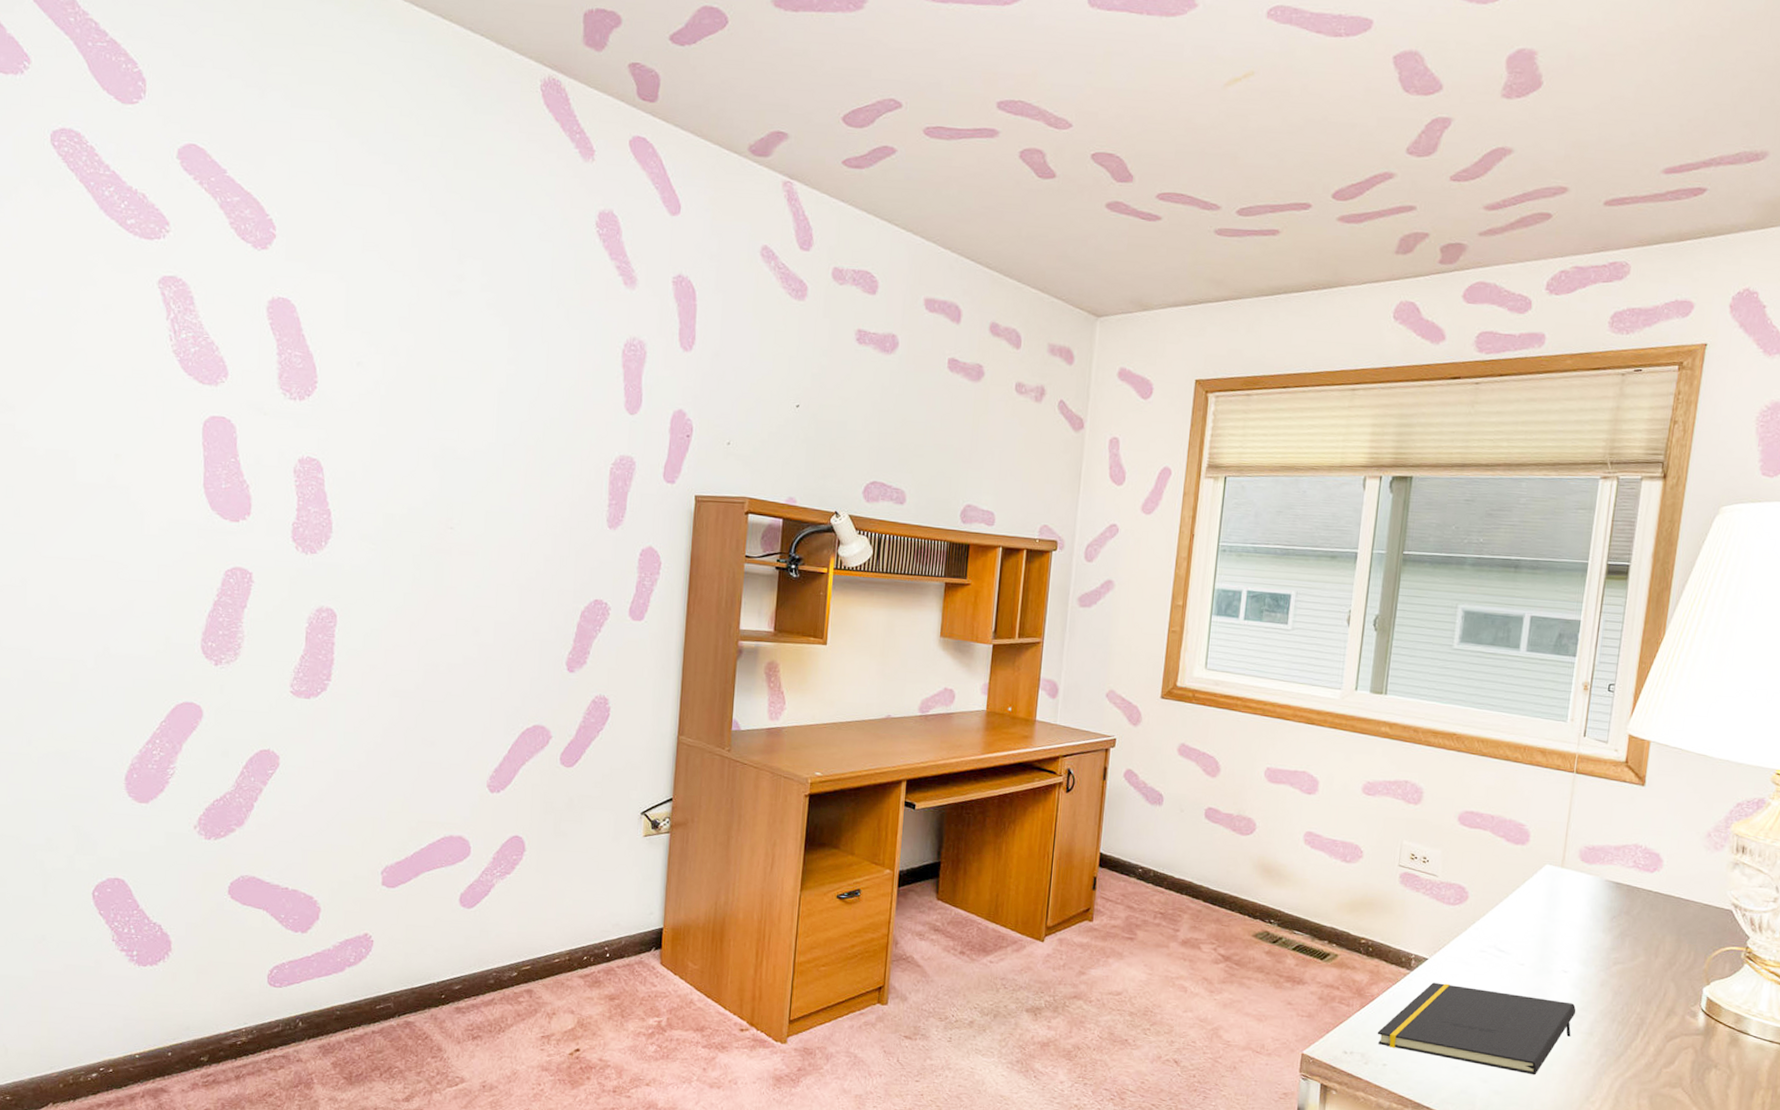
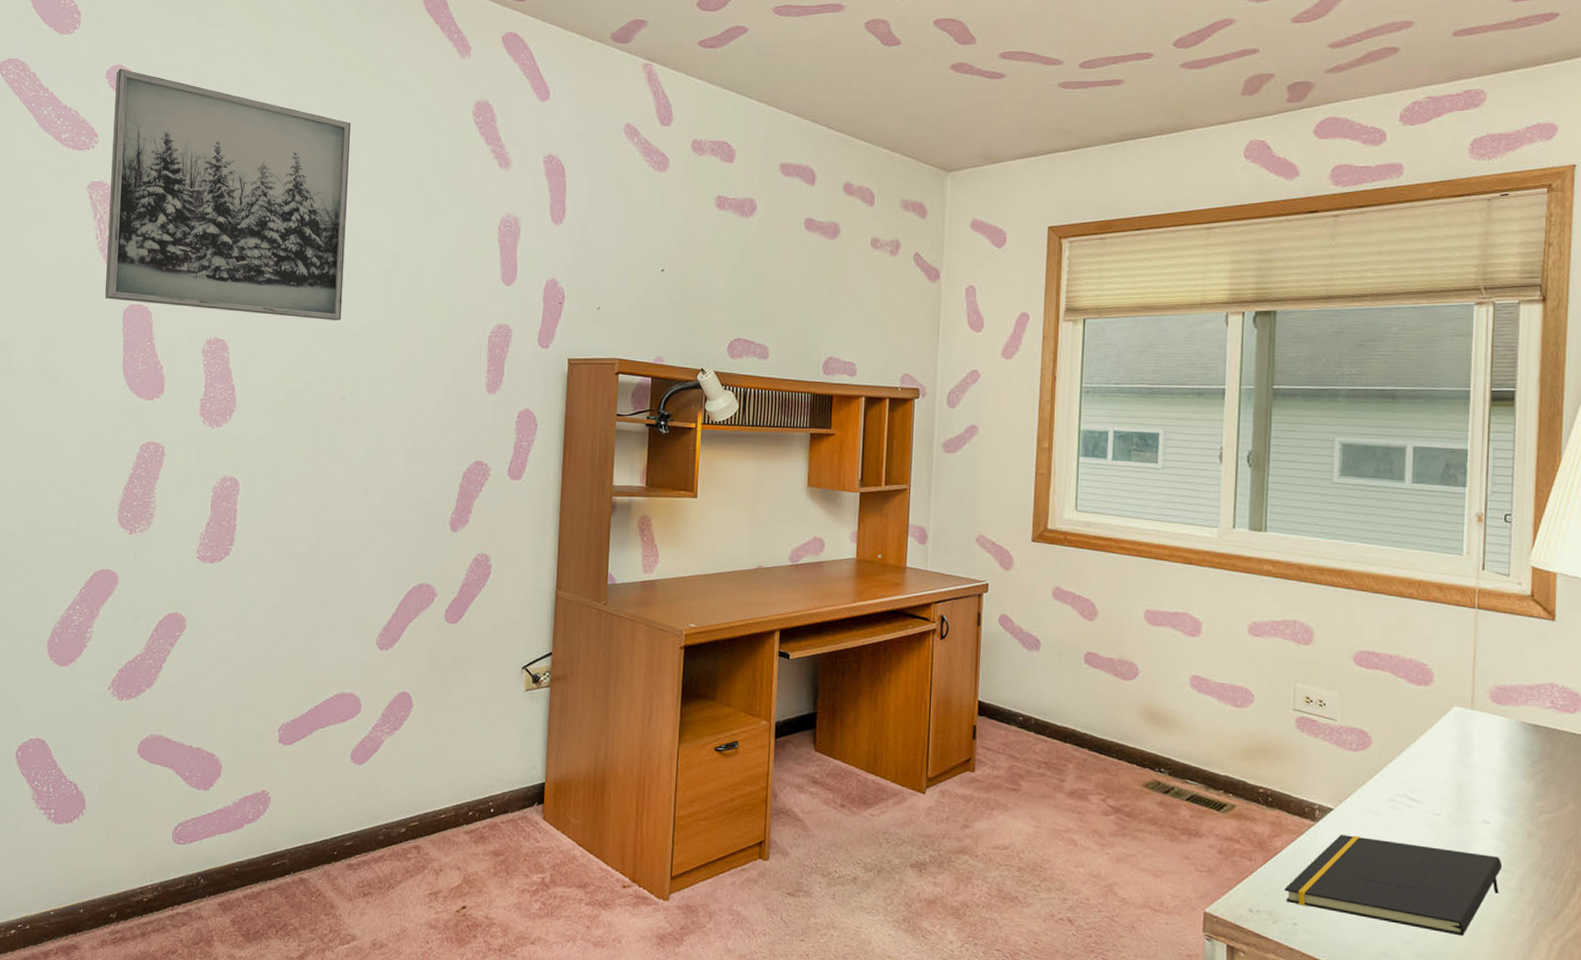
wall art: none [181,148,461,444] -> present [104,69,351,321]

